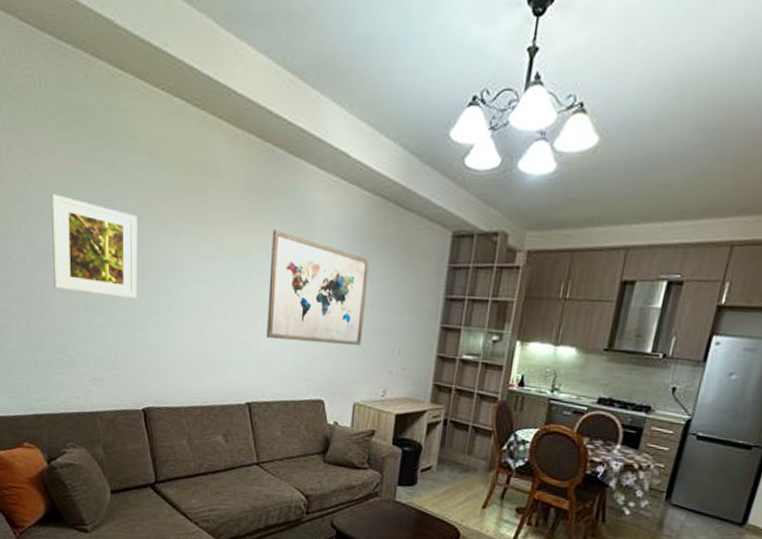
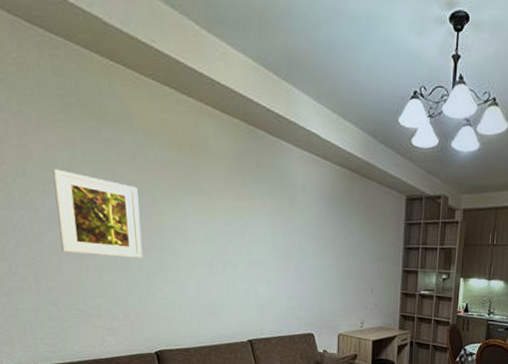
wall art: present [267,230,370,345] -> none [260,197,343,288]

